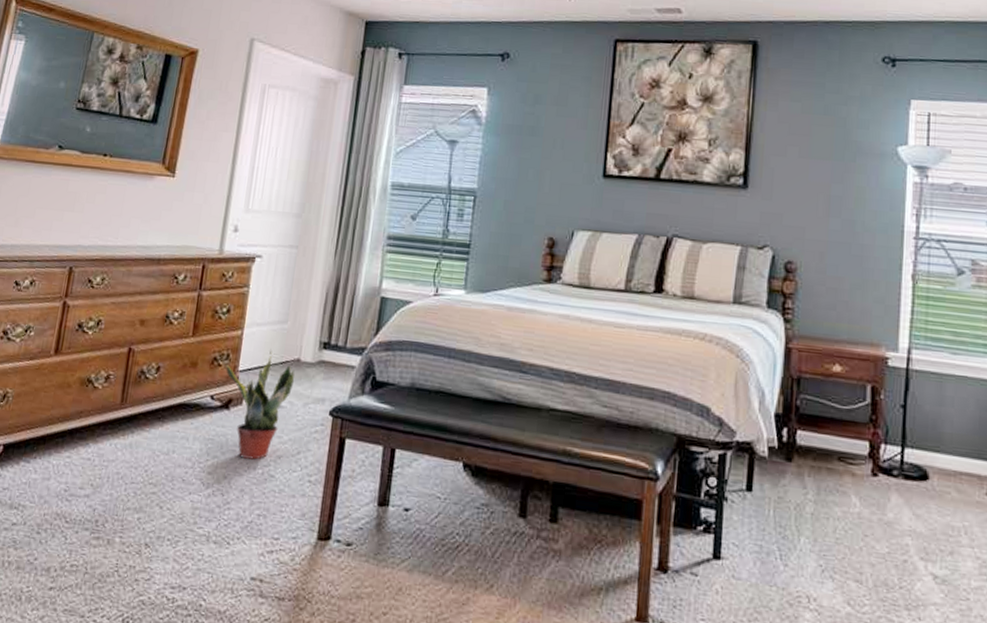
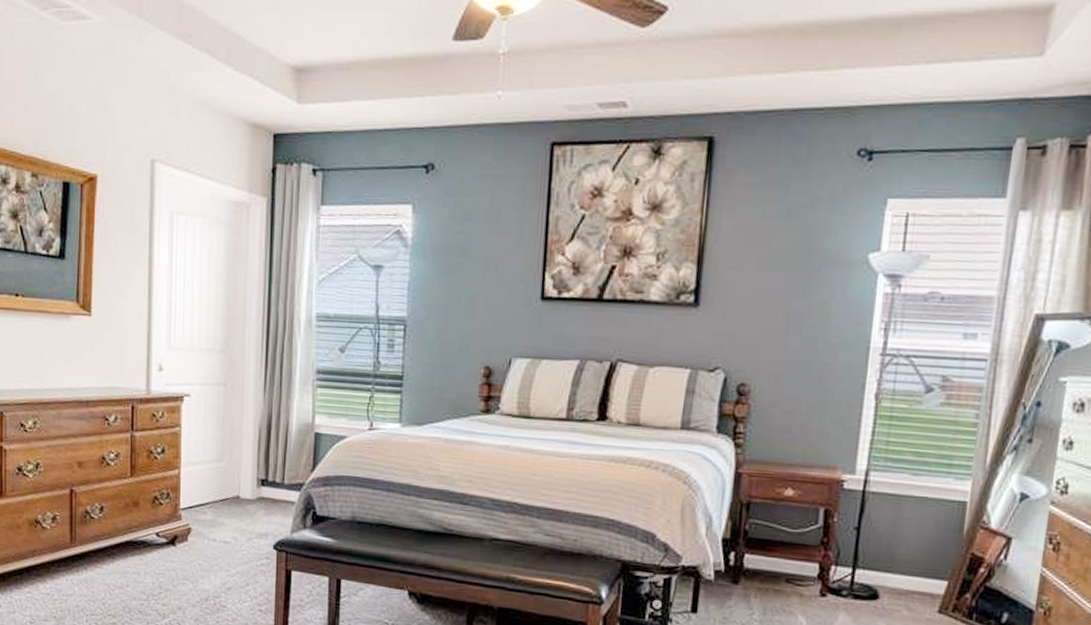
potted plant: present [225,349,295,460] -> none [166,487,235,592]

